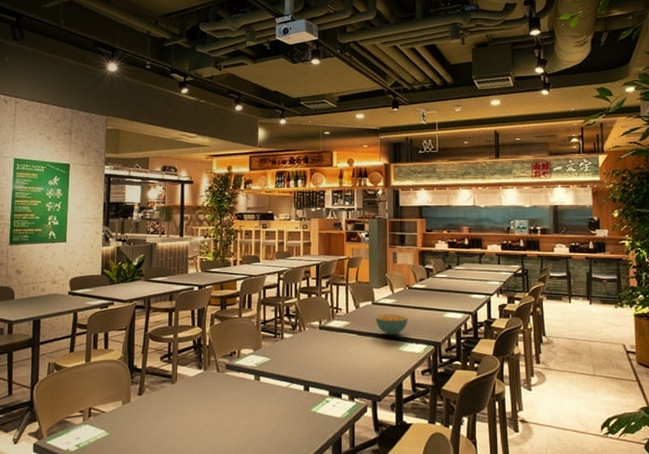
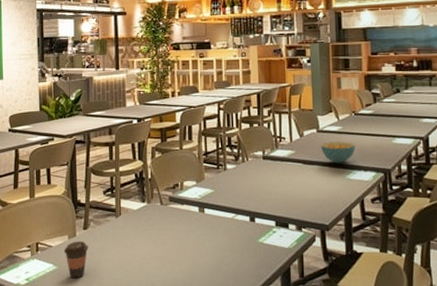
coffee cup: none [116,407,142,446] -> present [63,241,89,279]

